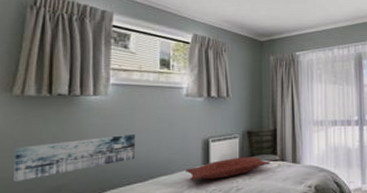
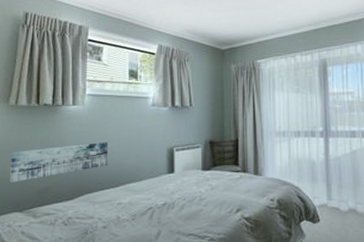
pillow: present [186,156,270,181] -> none [152,167,232,189]

